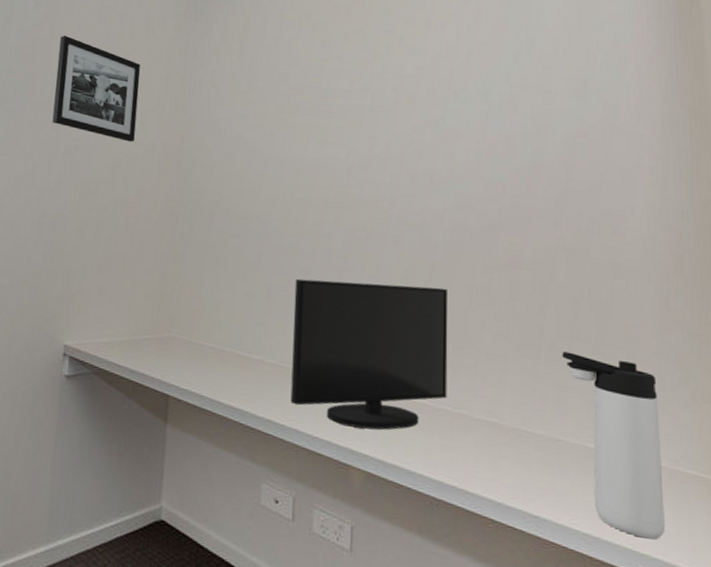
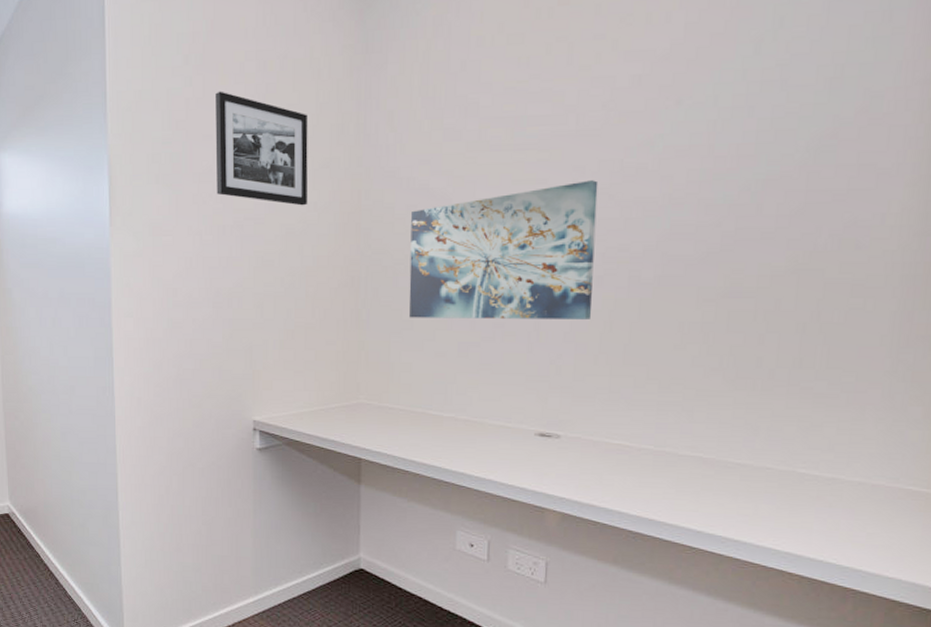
wall art: none [222,149,392,275] -> present [409,180,599,319]
monitor: present [290,278,448,430] -> none [484,327,656,474]
thermos bottle: present [562,351,665,540] -> none [780,380,886,553]

